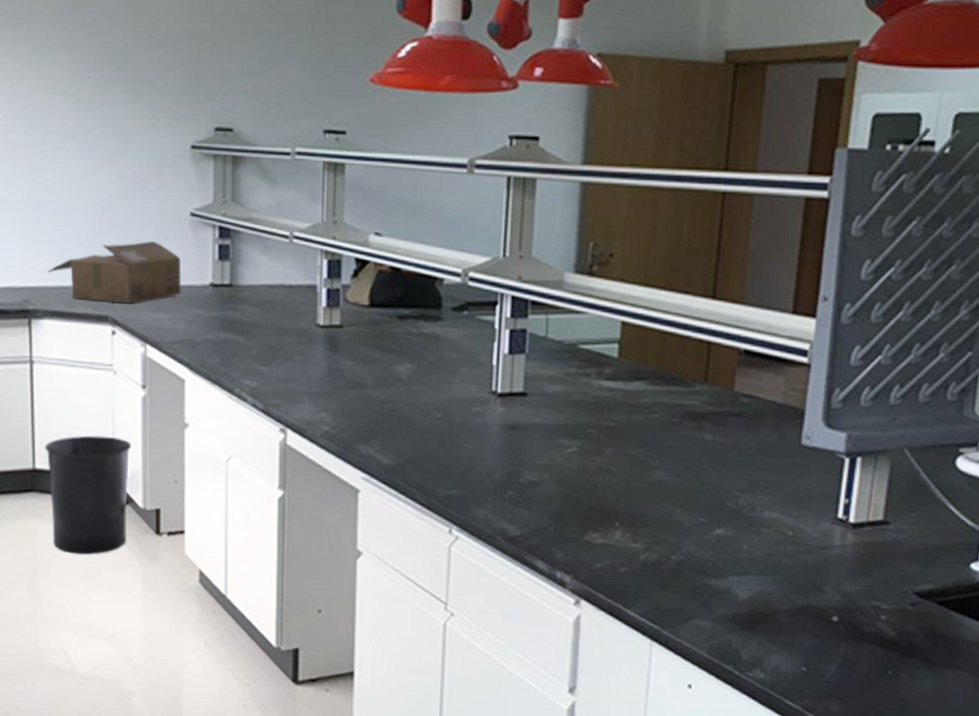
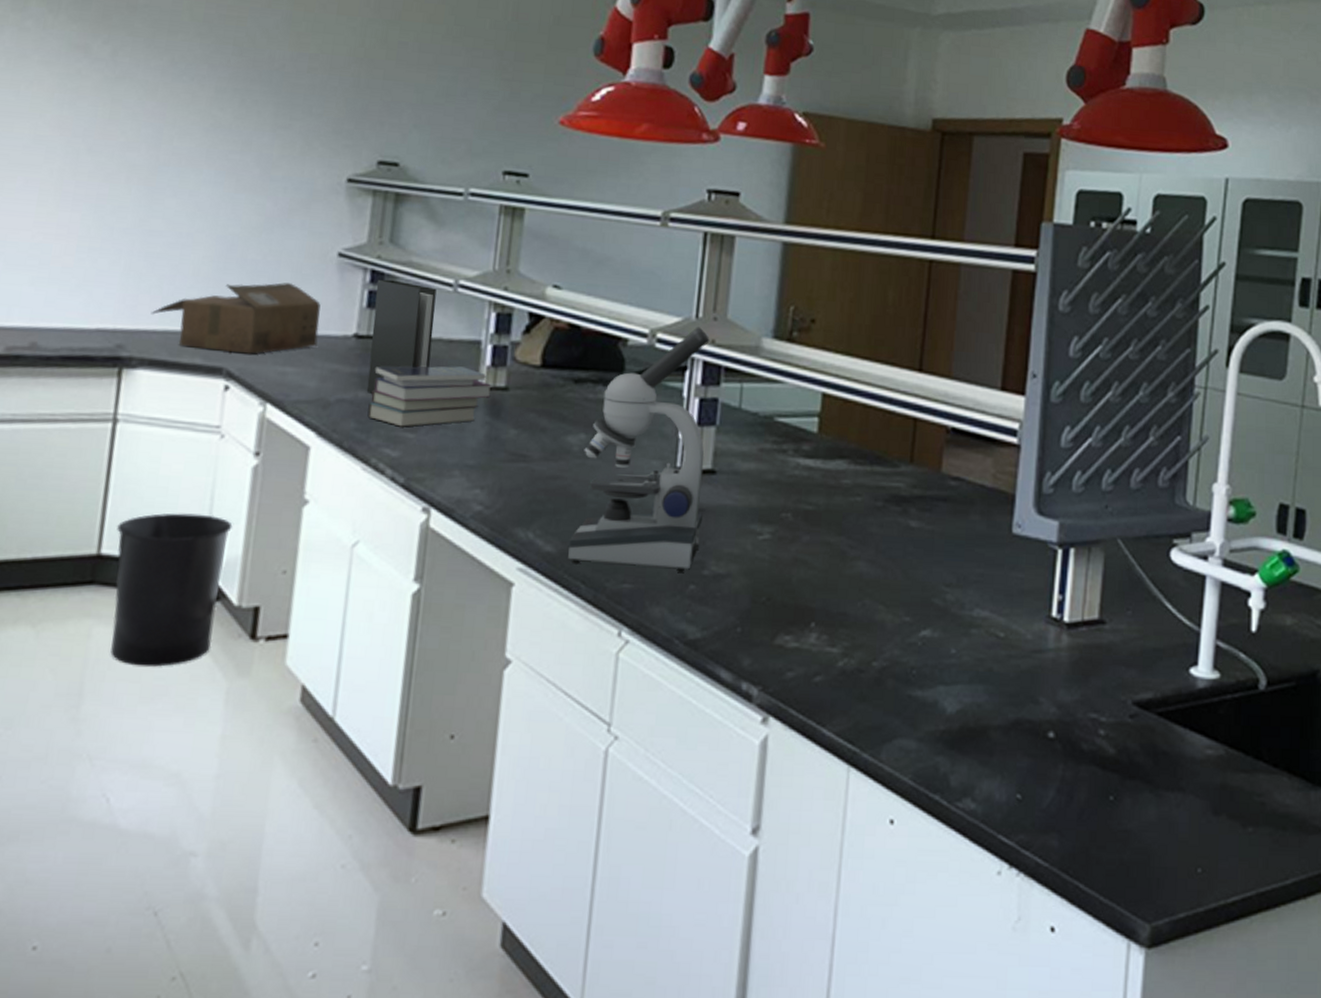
binder: none [224,234,276,334] -> present [367,279,437,394]
books: none [228,308,329,362] -> present [367,366,492,427]
microscope: none [402,265,517,480] -> present [568,327,710,572]

